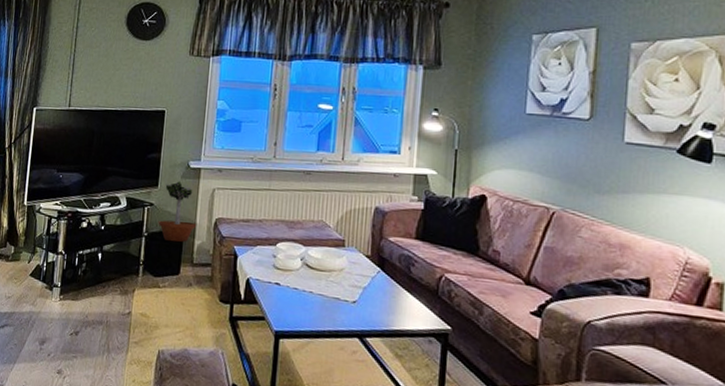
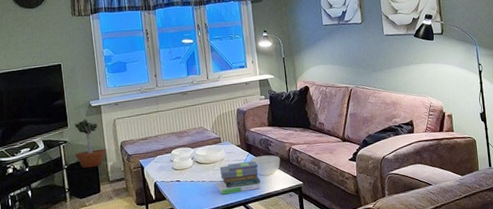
books: none [327,278,390,322] -> present [217,160,261,195]
bowl: none [381,276,424,308] -> present [250,155,281,177]

